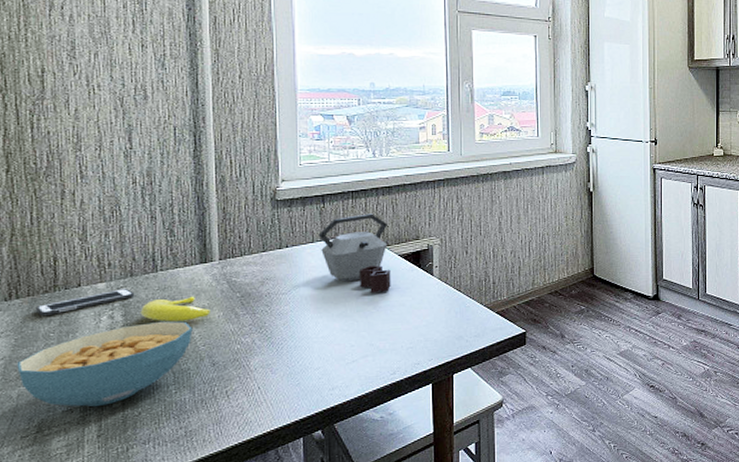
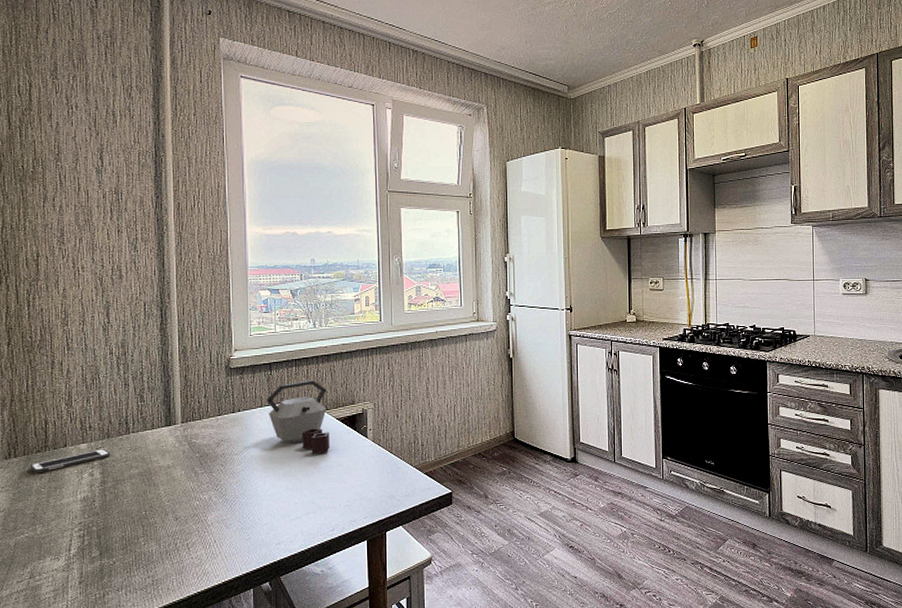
cereal bowl: present [17,321,193,407] -> none [14,478,159,556]
banana: present [140,296,211,322] -> none [115,456,174,480]

